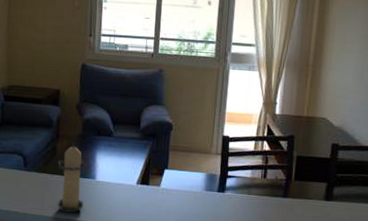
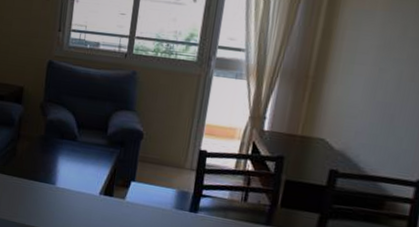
candle: present [56,142,87,213] -> none [13,144,47,218]

